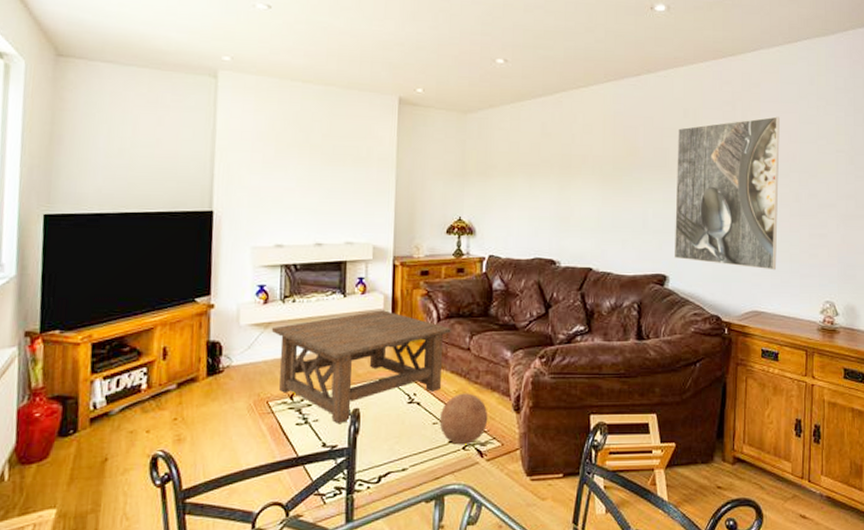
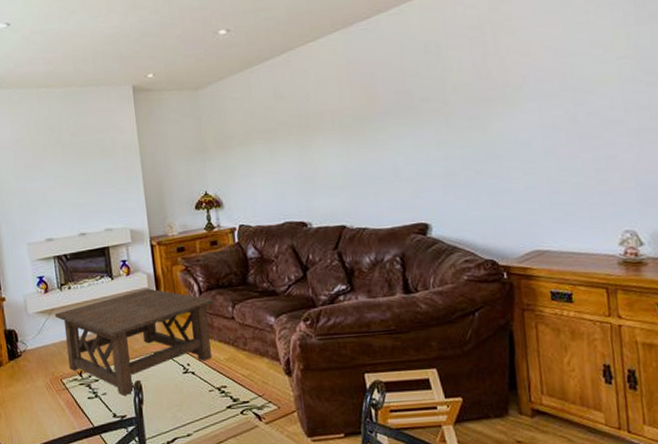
decorative ball: present [439,393,488,445] -> none [214,360,262,410]
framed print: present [675,116,780,270] -> none [420,32,558,205]

